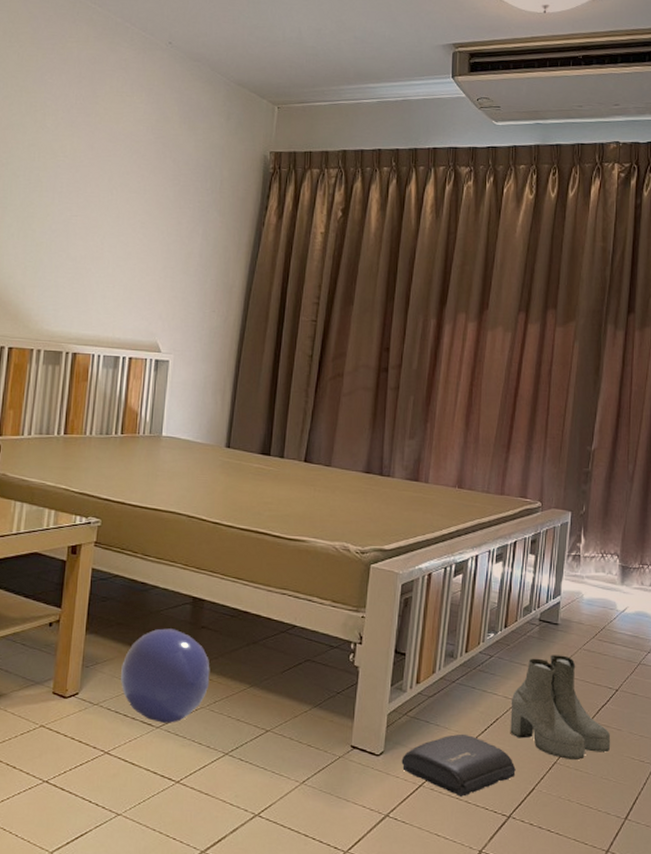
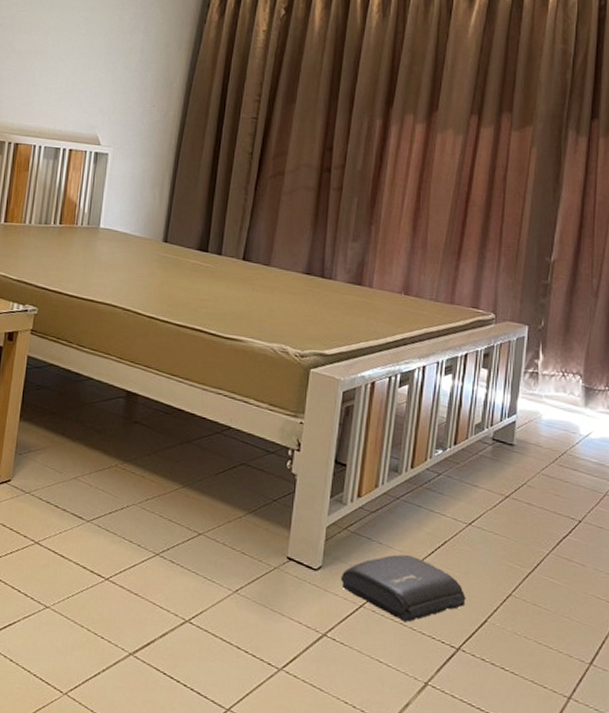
ball: present [121,628,210,723] -> none [53,420,143,518]
boots: present [510,655,611,761] -> none [460,477,574,595]

